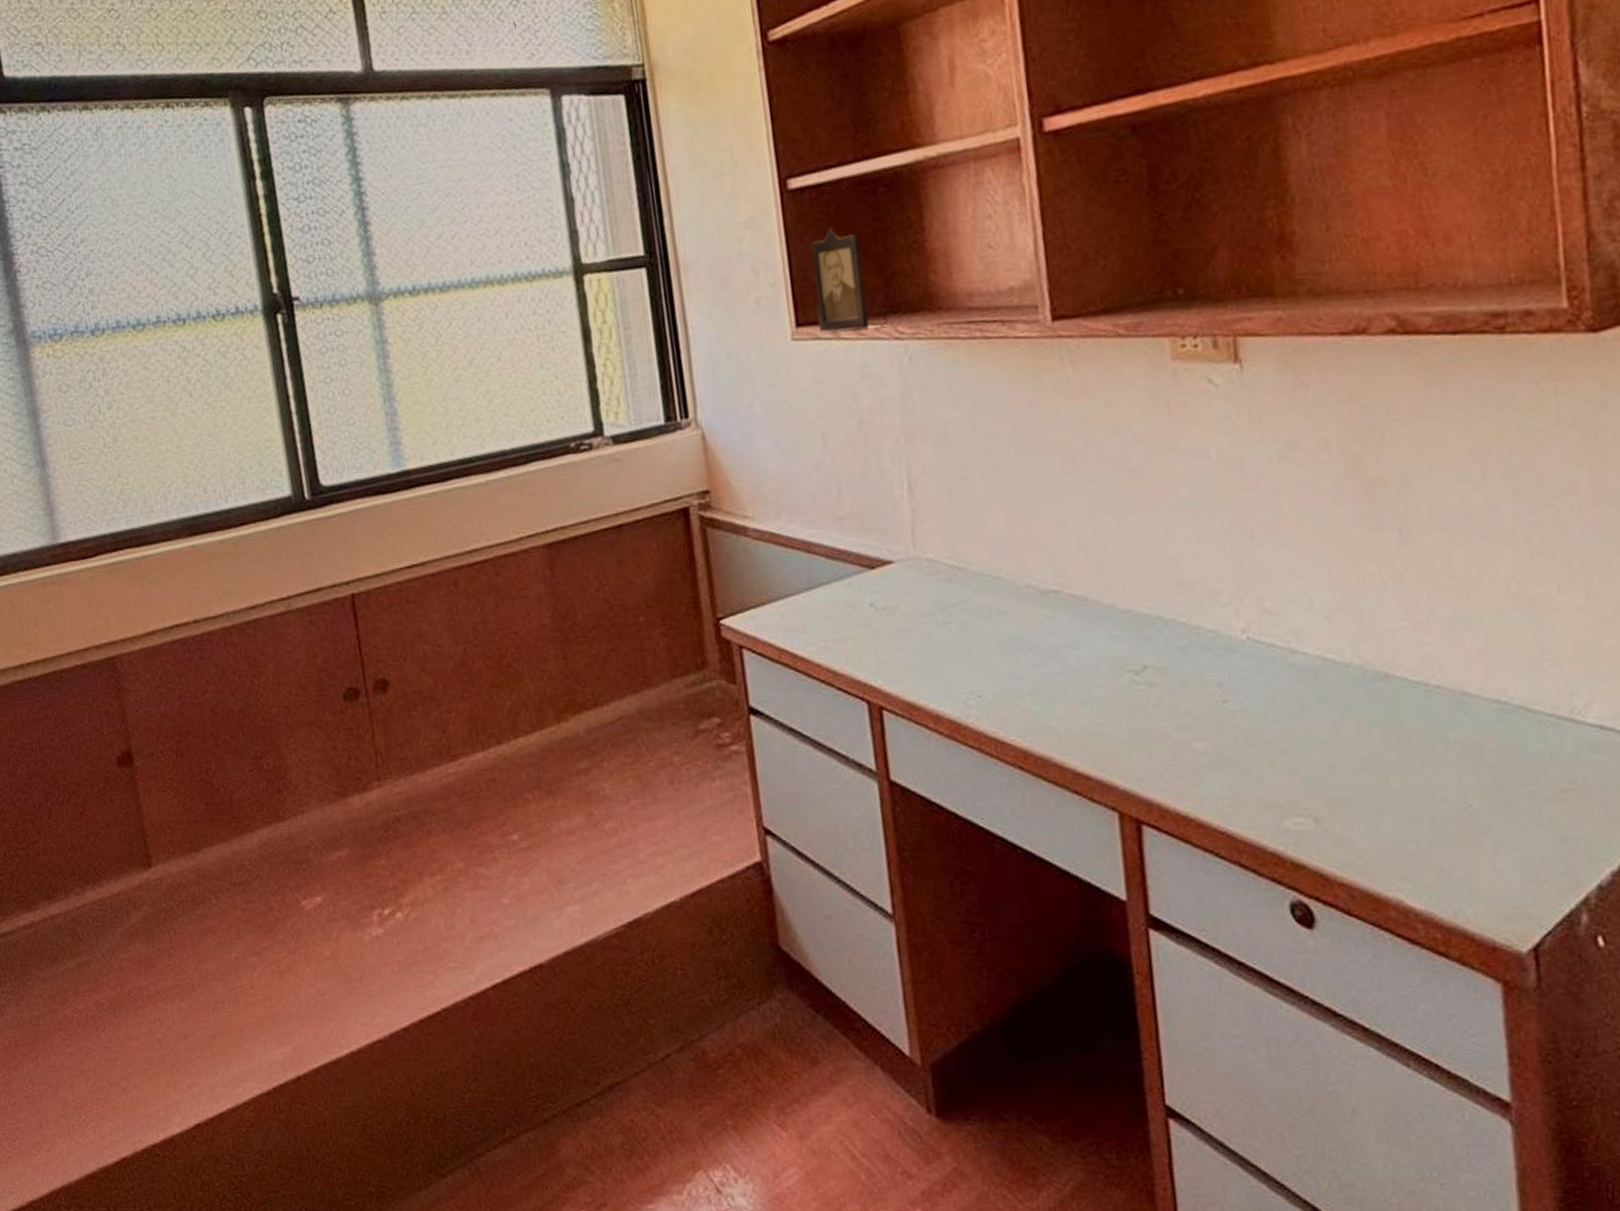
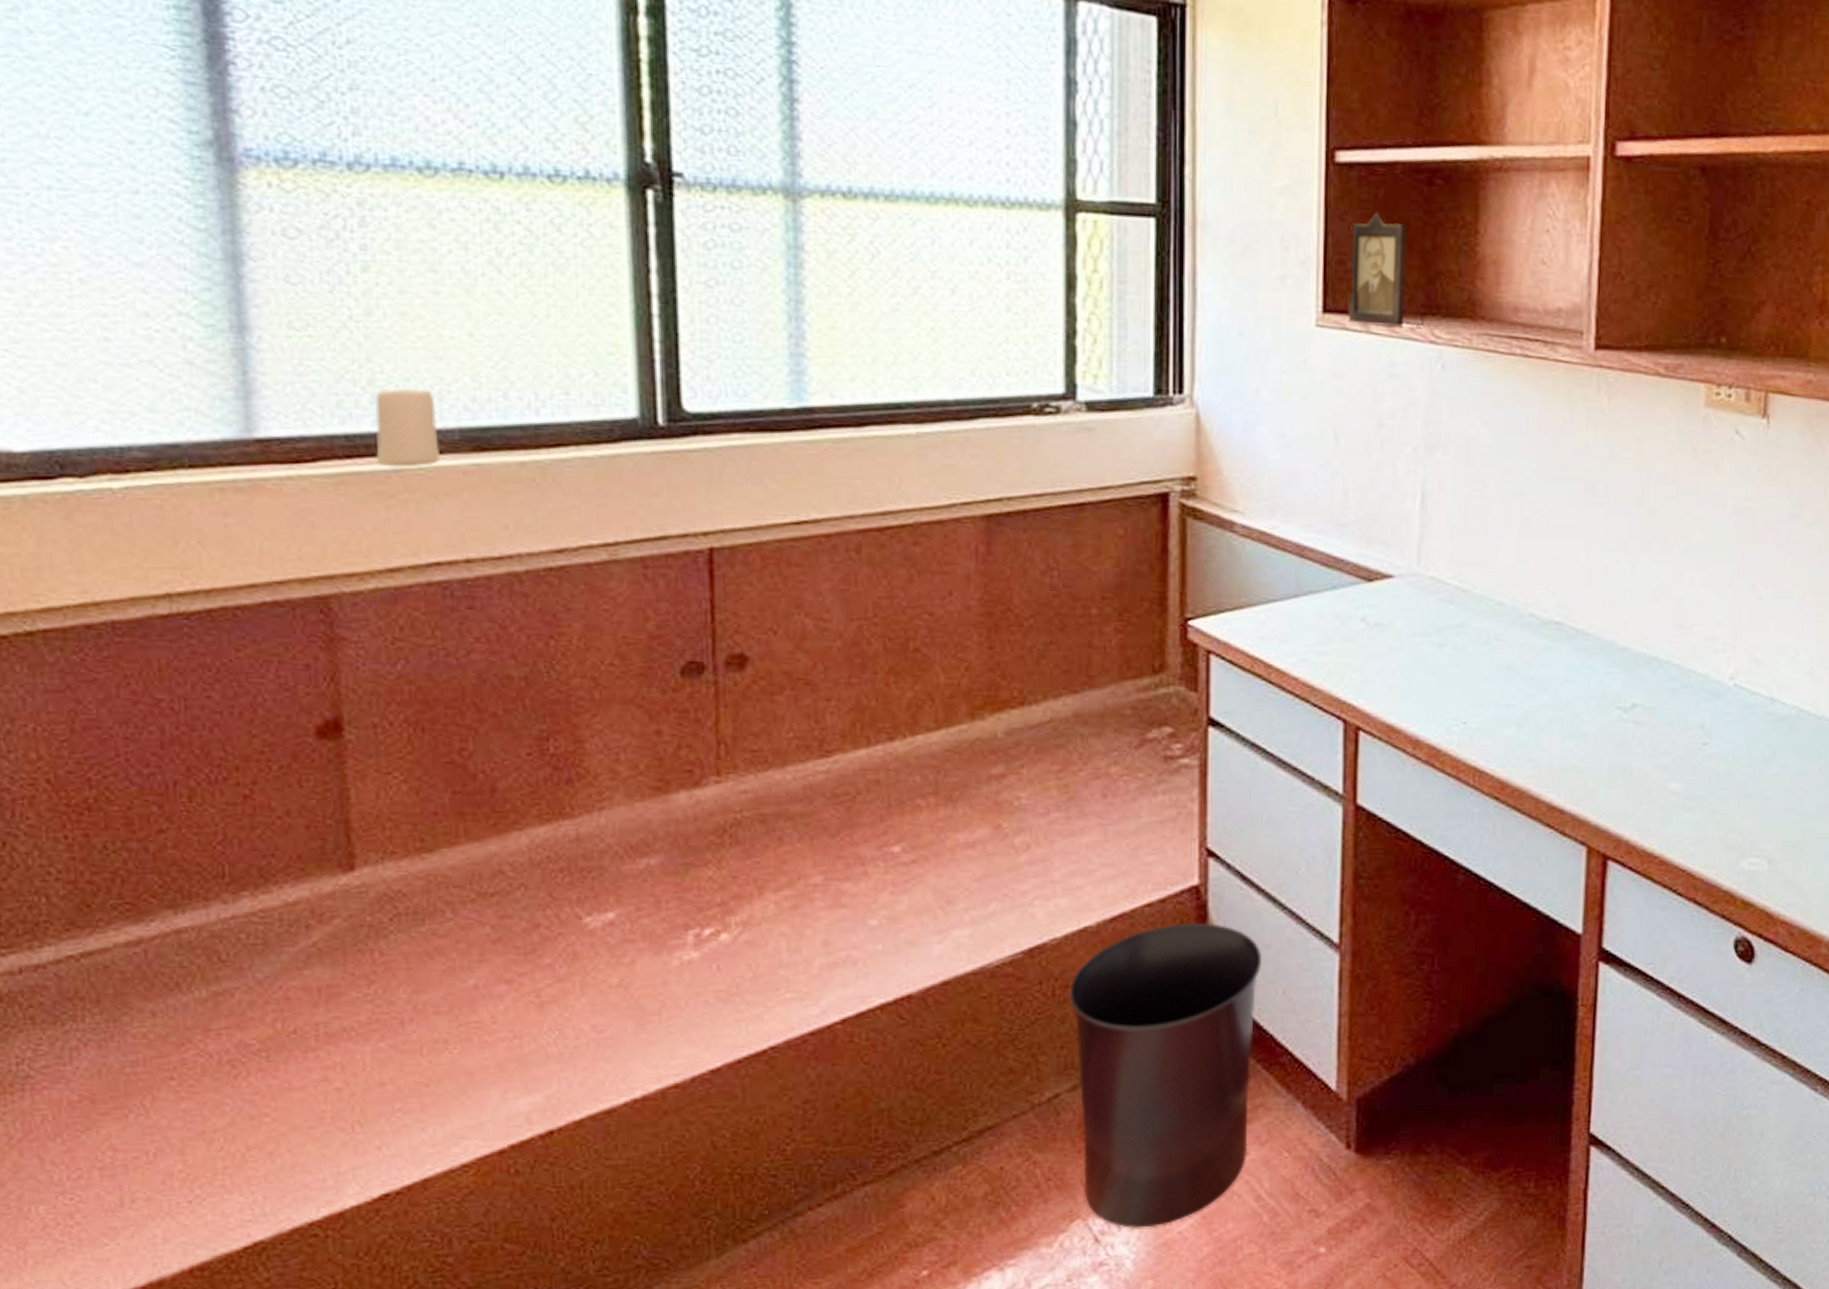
candle: none [126,492,170,555] -> present [375,388,440,468]
waste bin: none [665,896,838,1180] -> present [1069,922,1263,1228]

